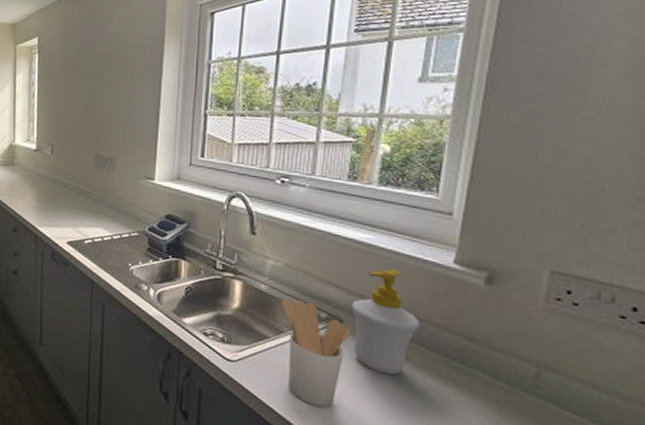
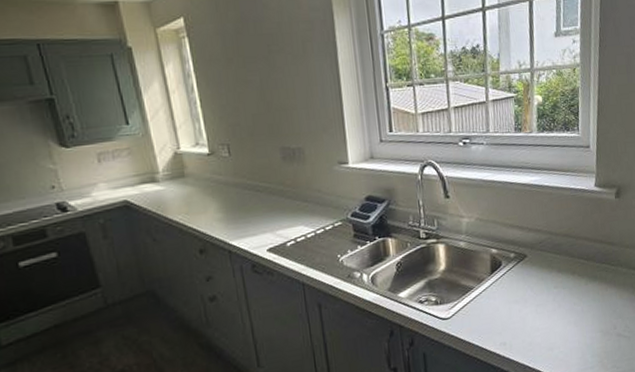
utensil holder: present [282,298,351,408] -> none [479,247,534,334]
soap bottle: present [351,269,420,375] -> none [531,202,579,290]

